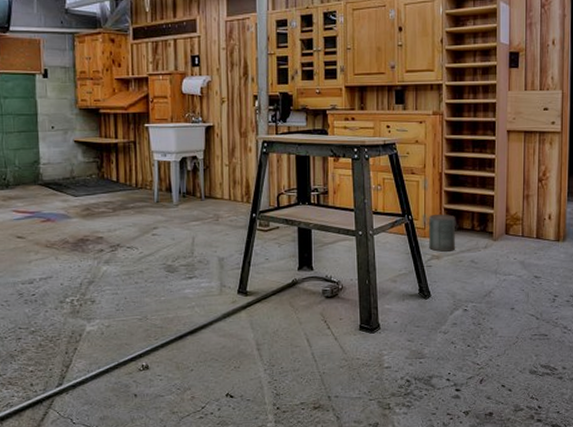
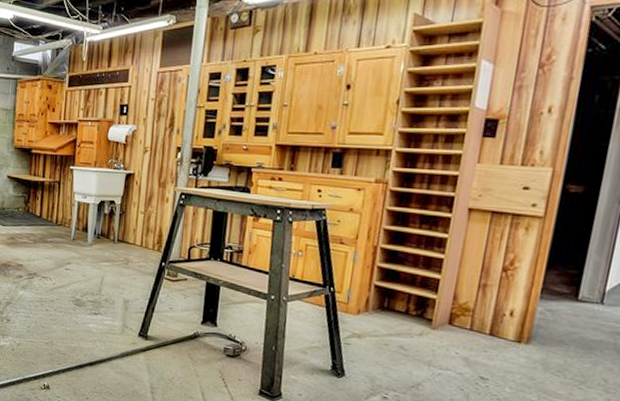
paint can: present [428,214,458,252] -> none [350,290,390,333]

